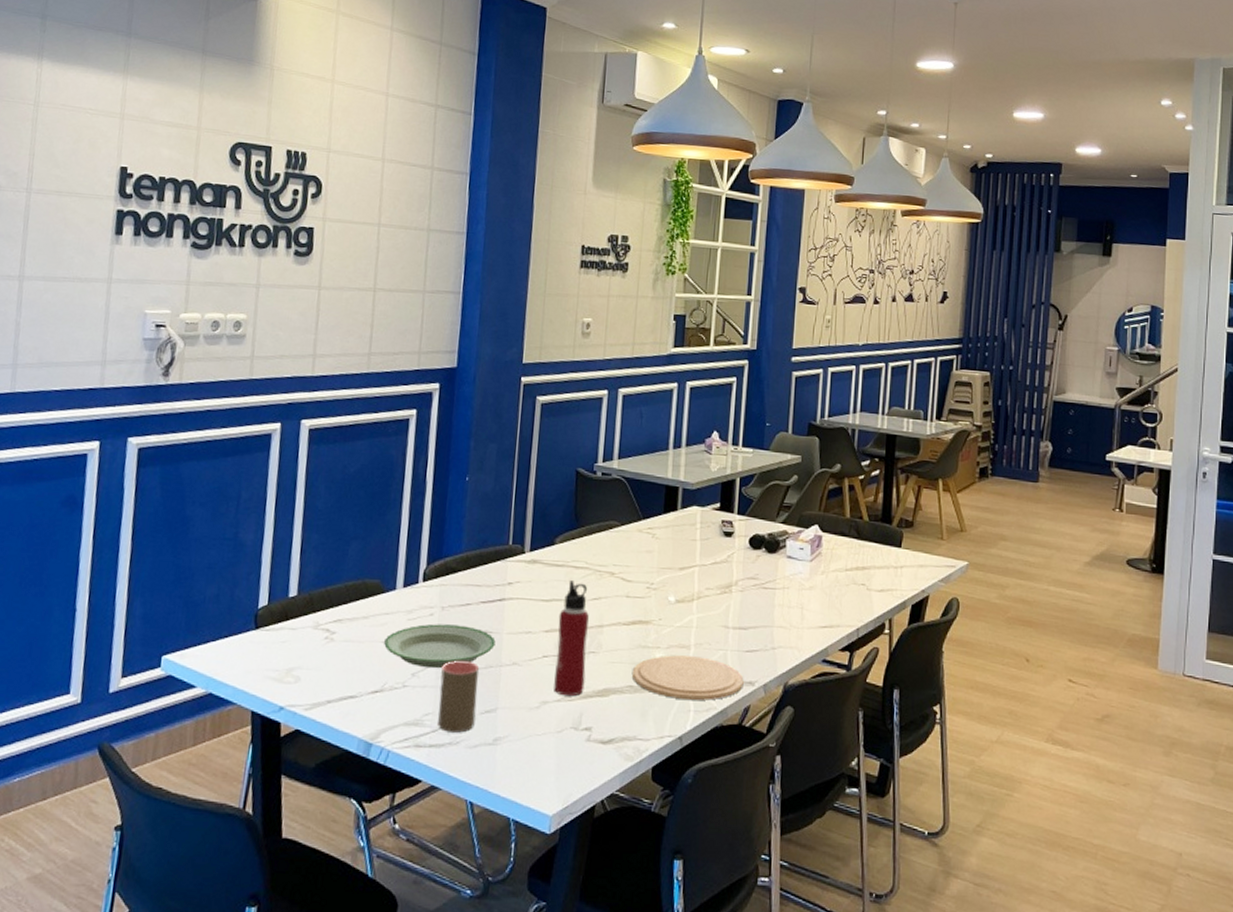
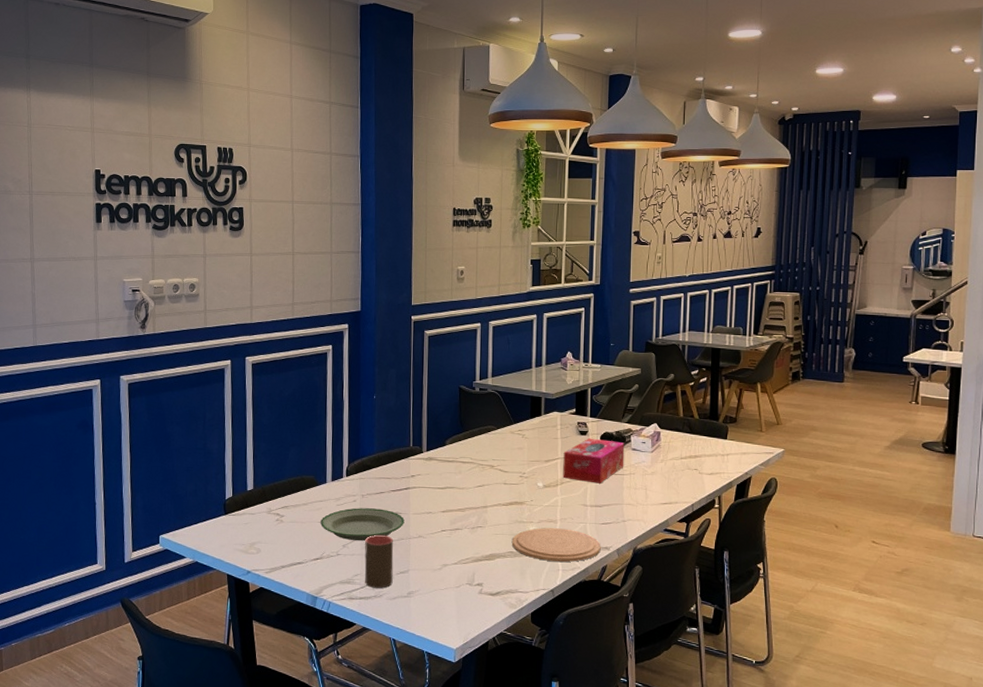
water bottle: present [554,580,589,697] -> none [451,472,475,561]
tissue box: none [700,541,779,599] -> present [563,438,625,484]

